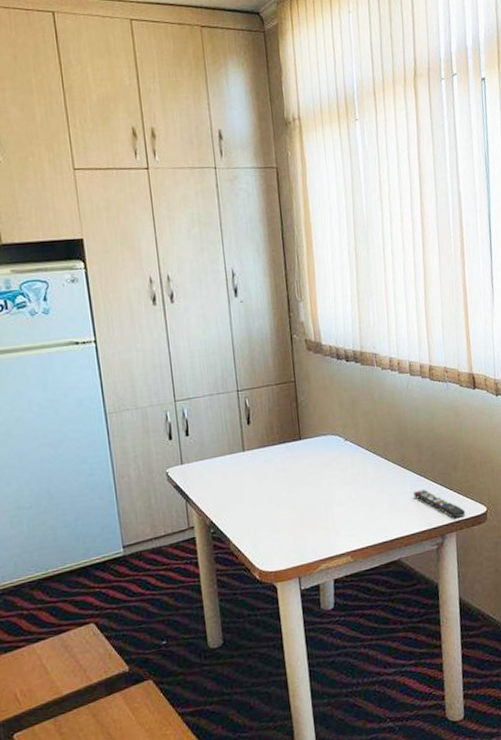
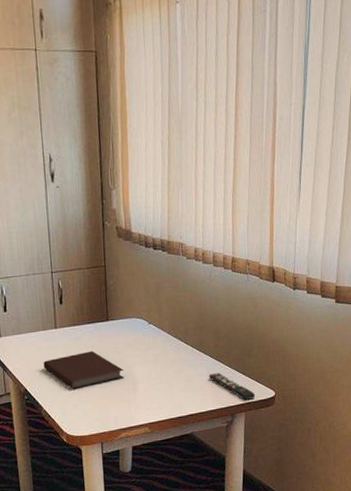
notebook: none [231,473,322,519] -> present [43,351,125,390]

